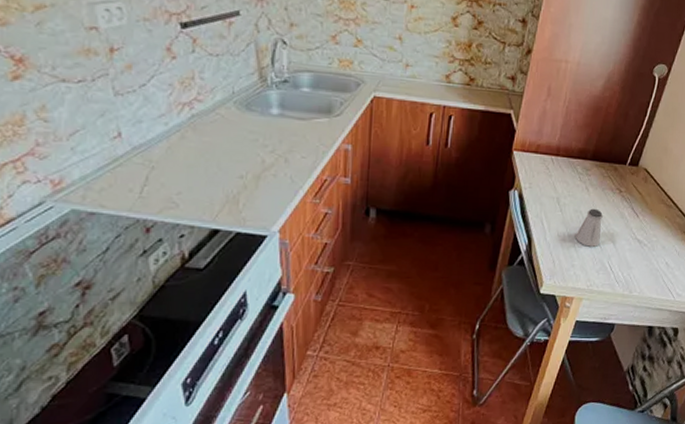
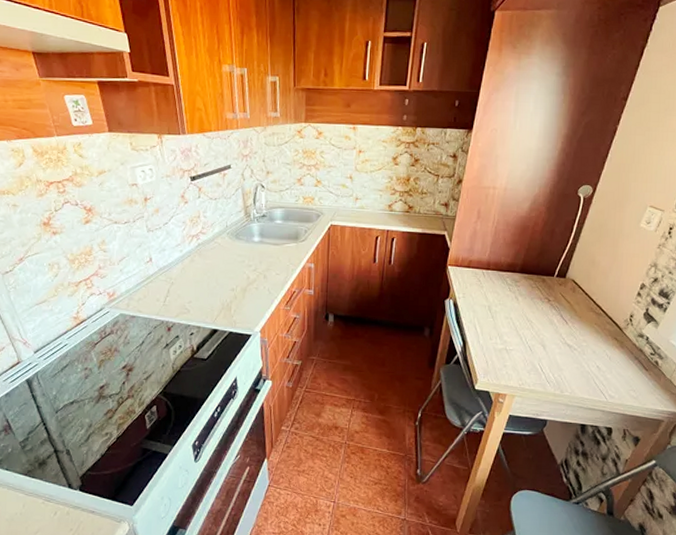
saltshaker: present [576,208,603,247] -> none [507,315,532,350]

